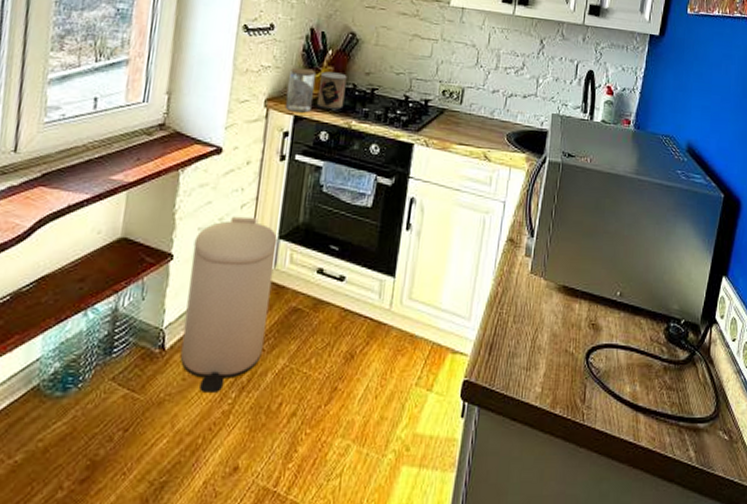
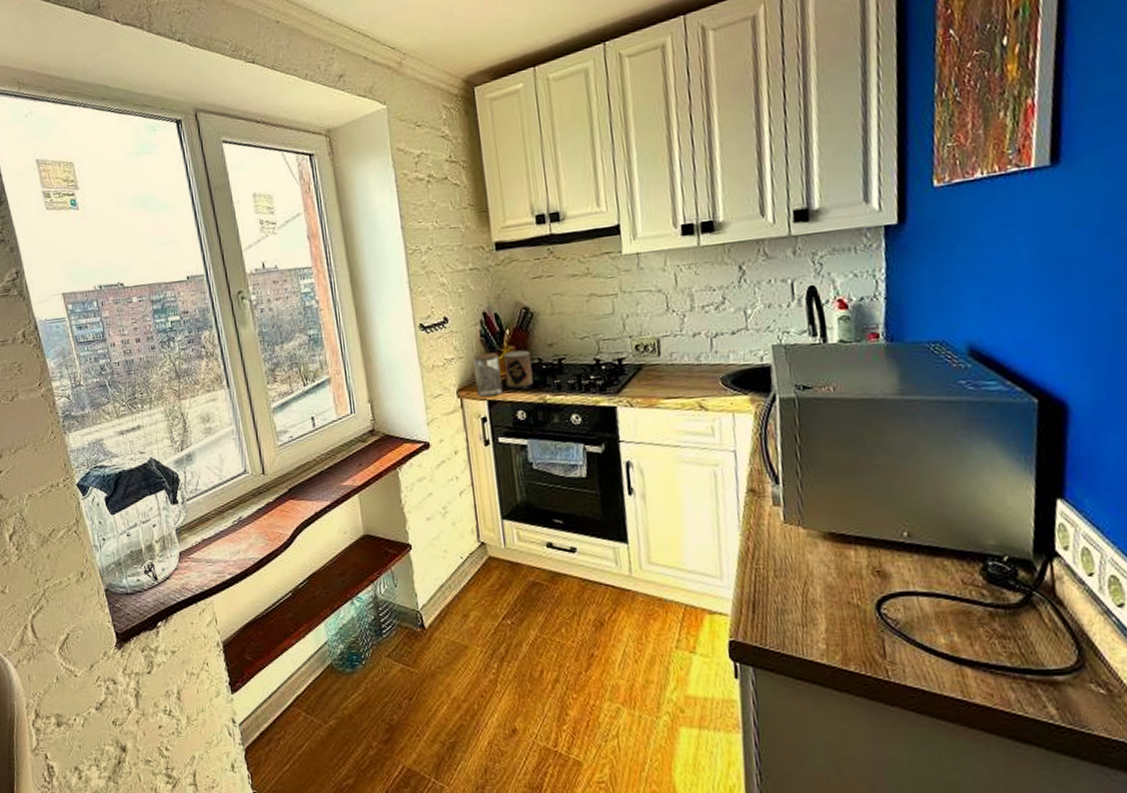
pedal bin: present [180,216,278,392] -> none [426,502,513,664]

